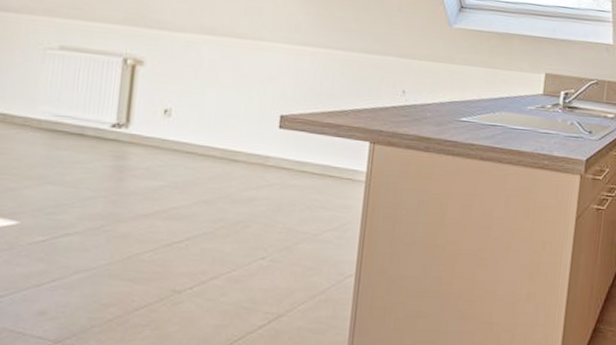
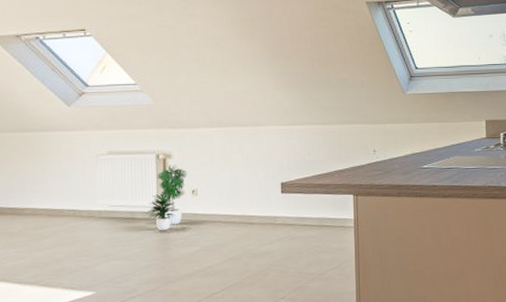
potted plant: none [99,73,162,155] -> present [145,164,188,230]

